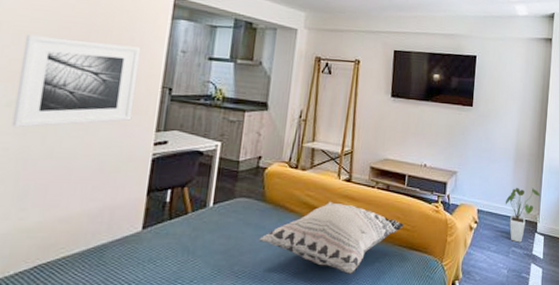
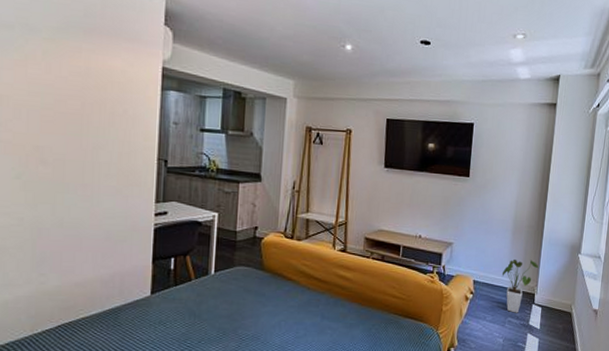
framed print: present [11,35,142,128] -> none [23,109,135,199]
decorative pillow: present [258,202,405,275] -> none [259,271,401,340]

